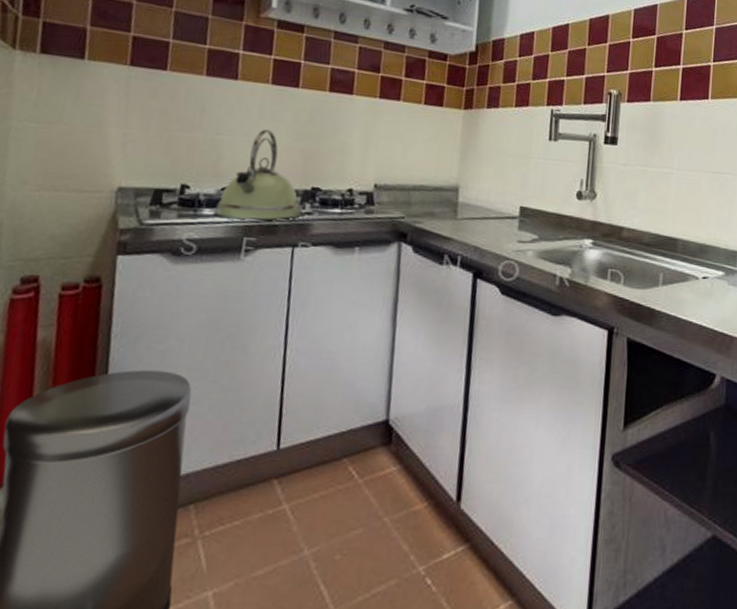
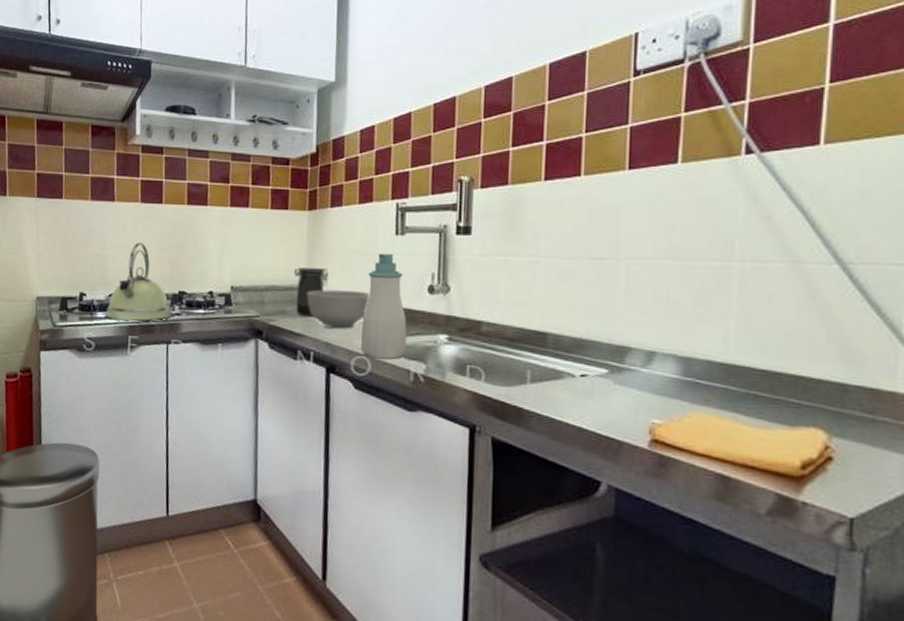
jar: none [444,167,481,220] -> present [294,267,328,317]
bowl: none [456,191,522,232] -> present [306,289,370,328]
soap bottle: none [509,158,555,264] -> present [361,253,407,360]

